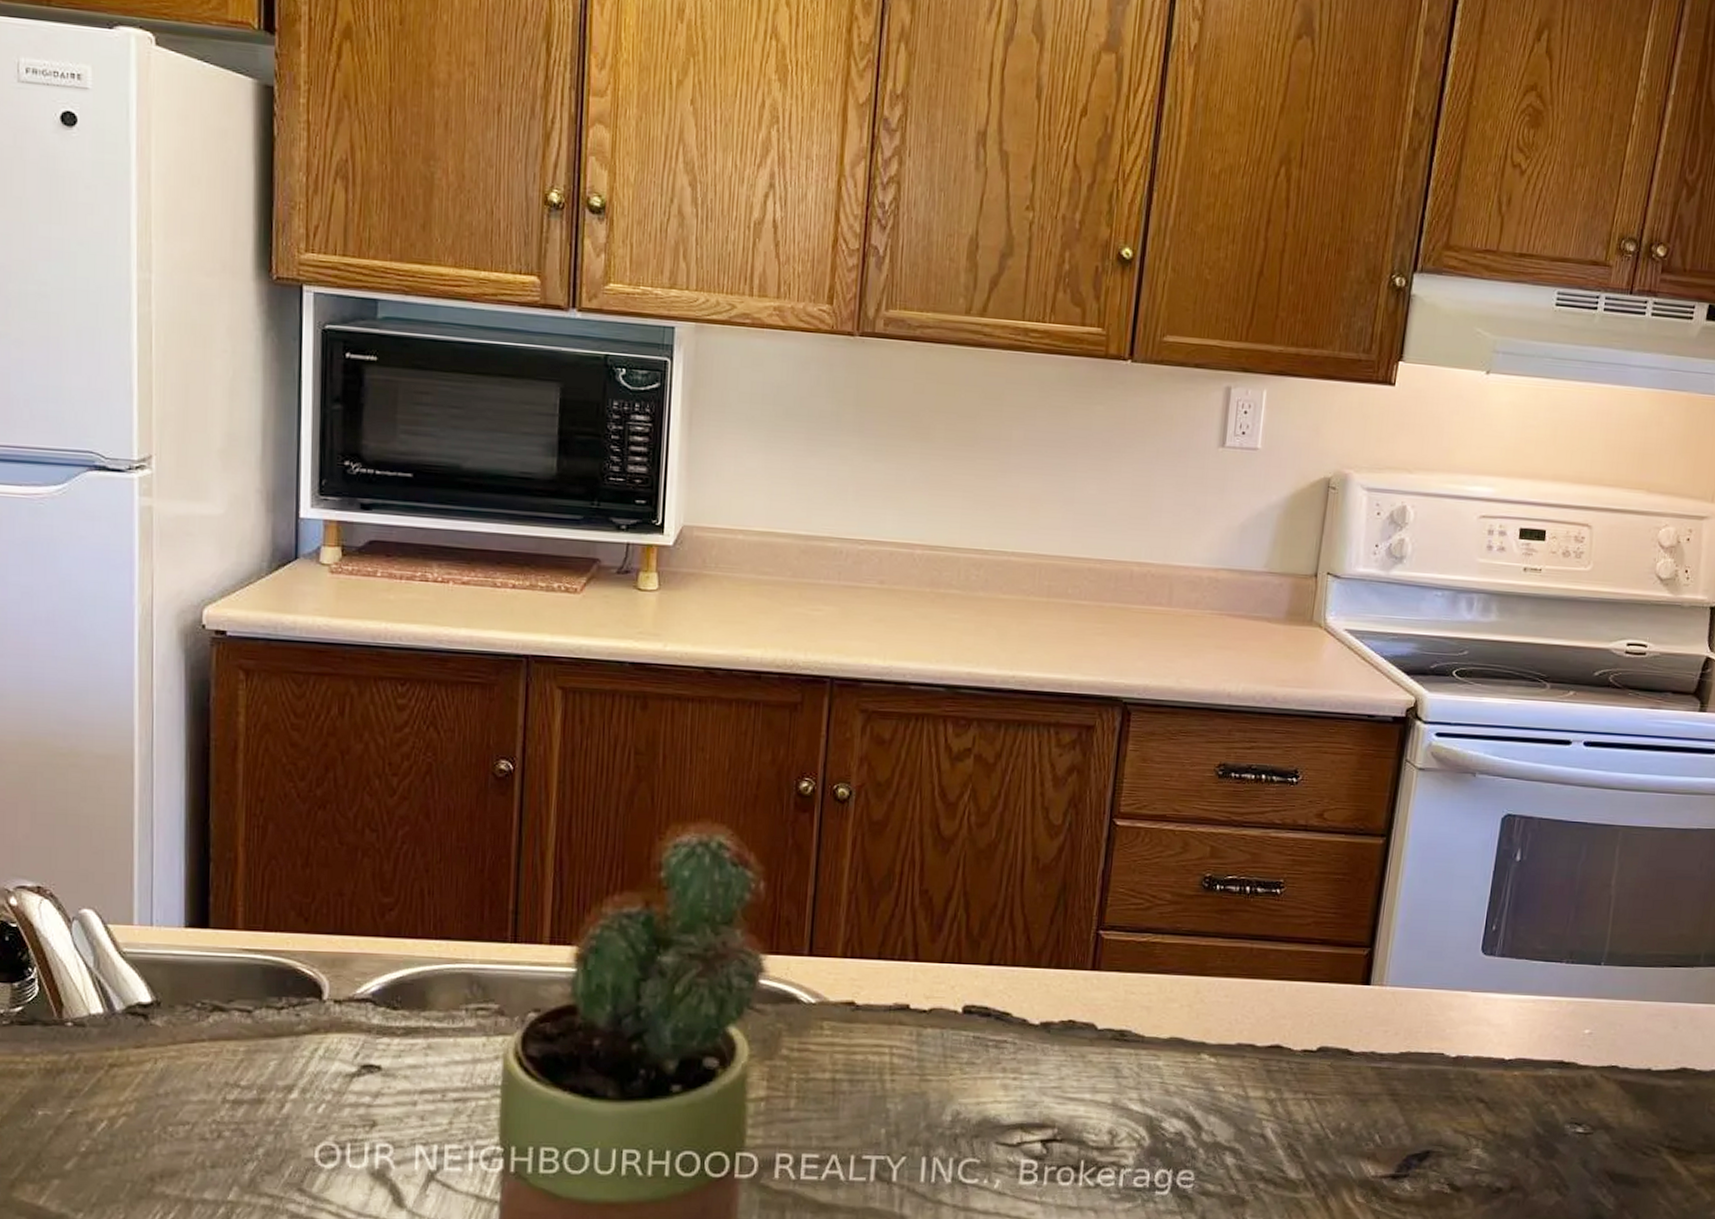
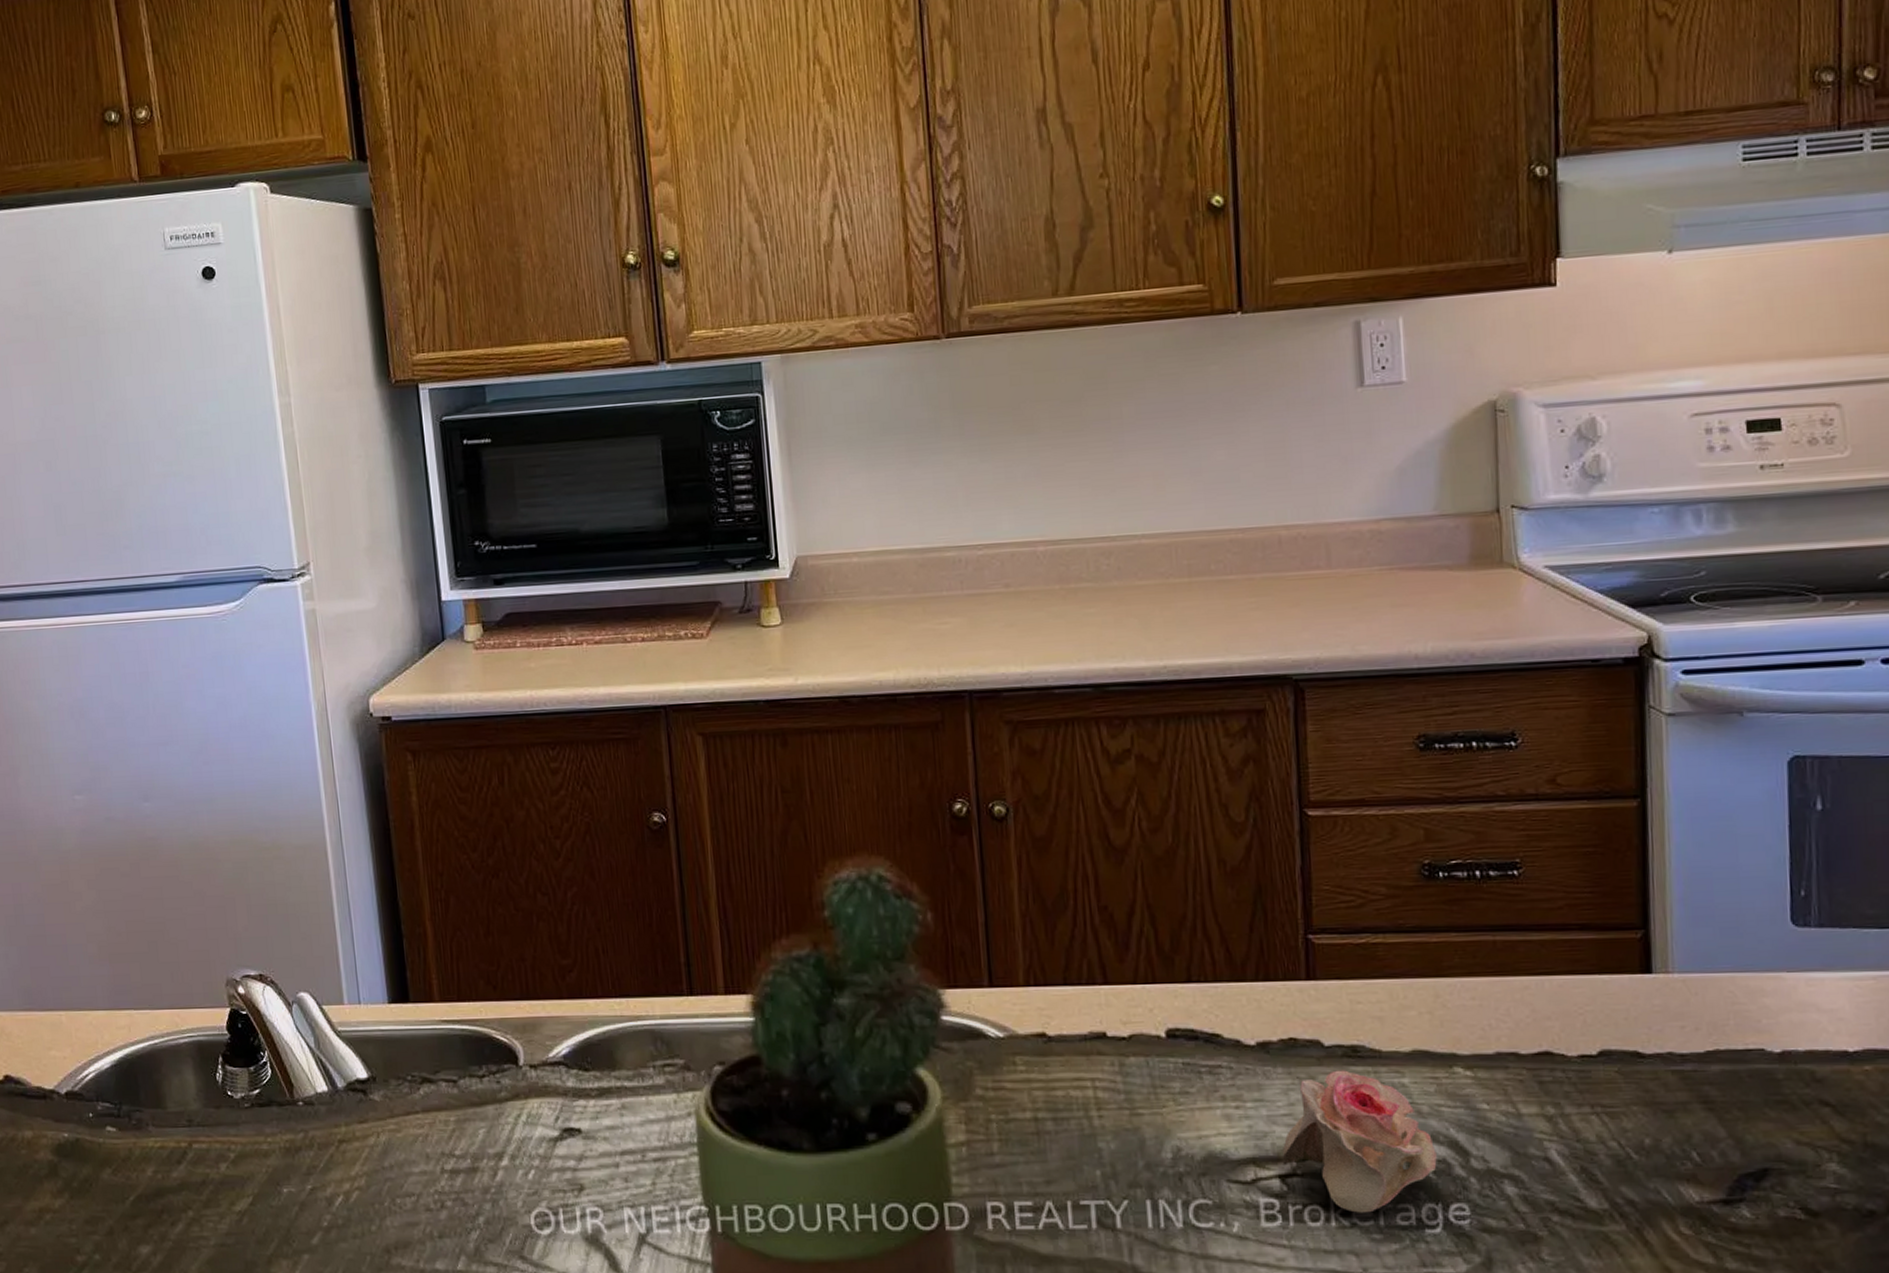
flower: none [1046,1051,1175,1176] -> present [1282,1070,1437,1213]

